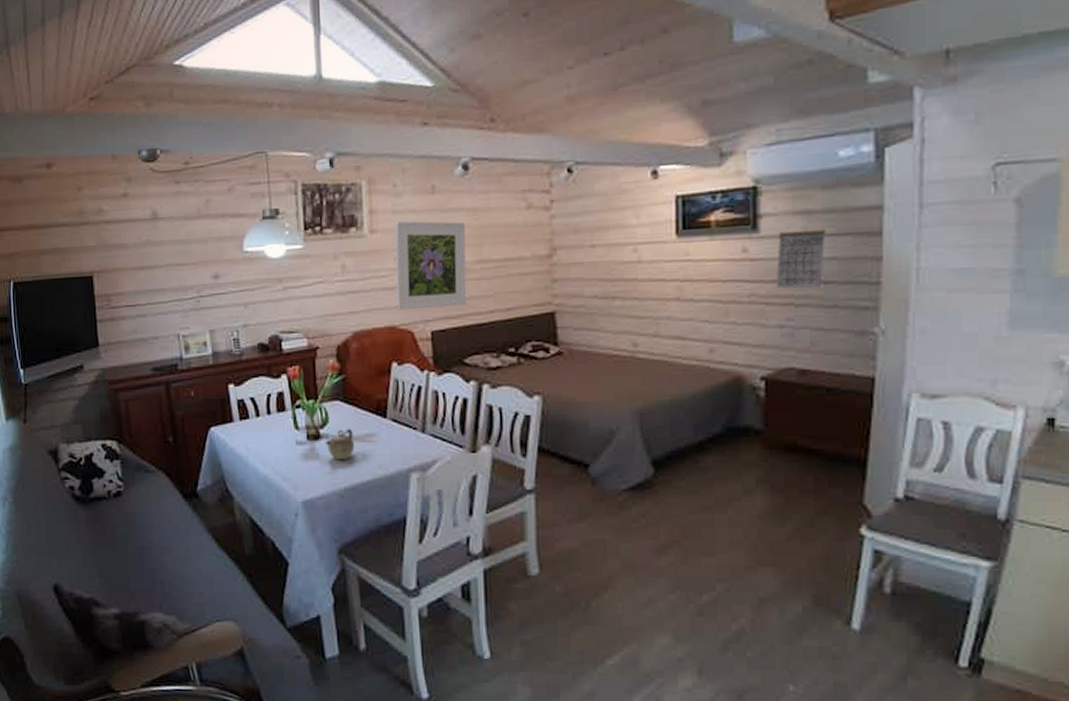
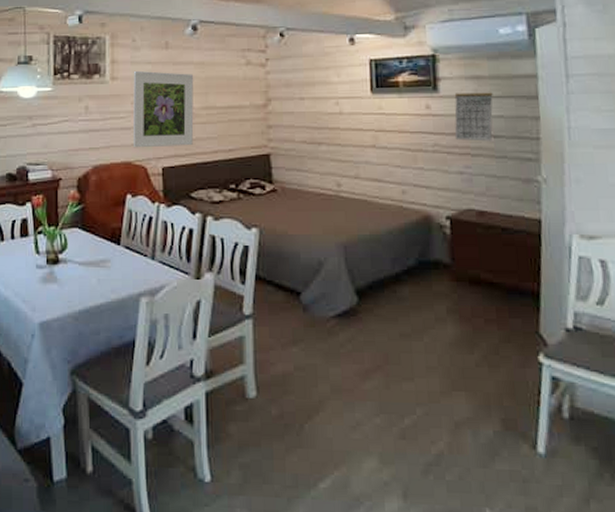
teapot: present [326,428,355,460] -> none [64,253,91,284]

